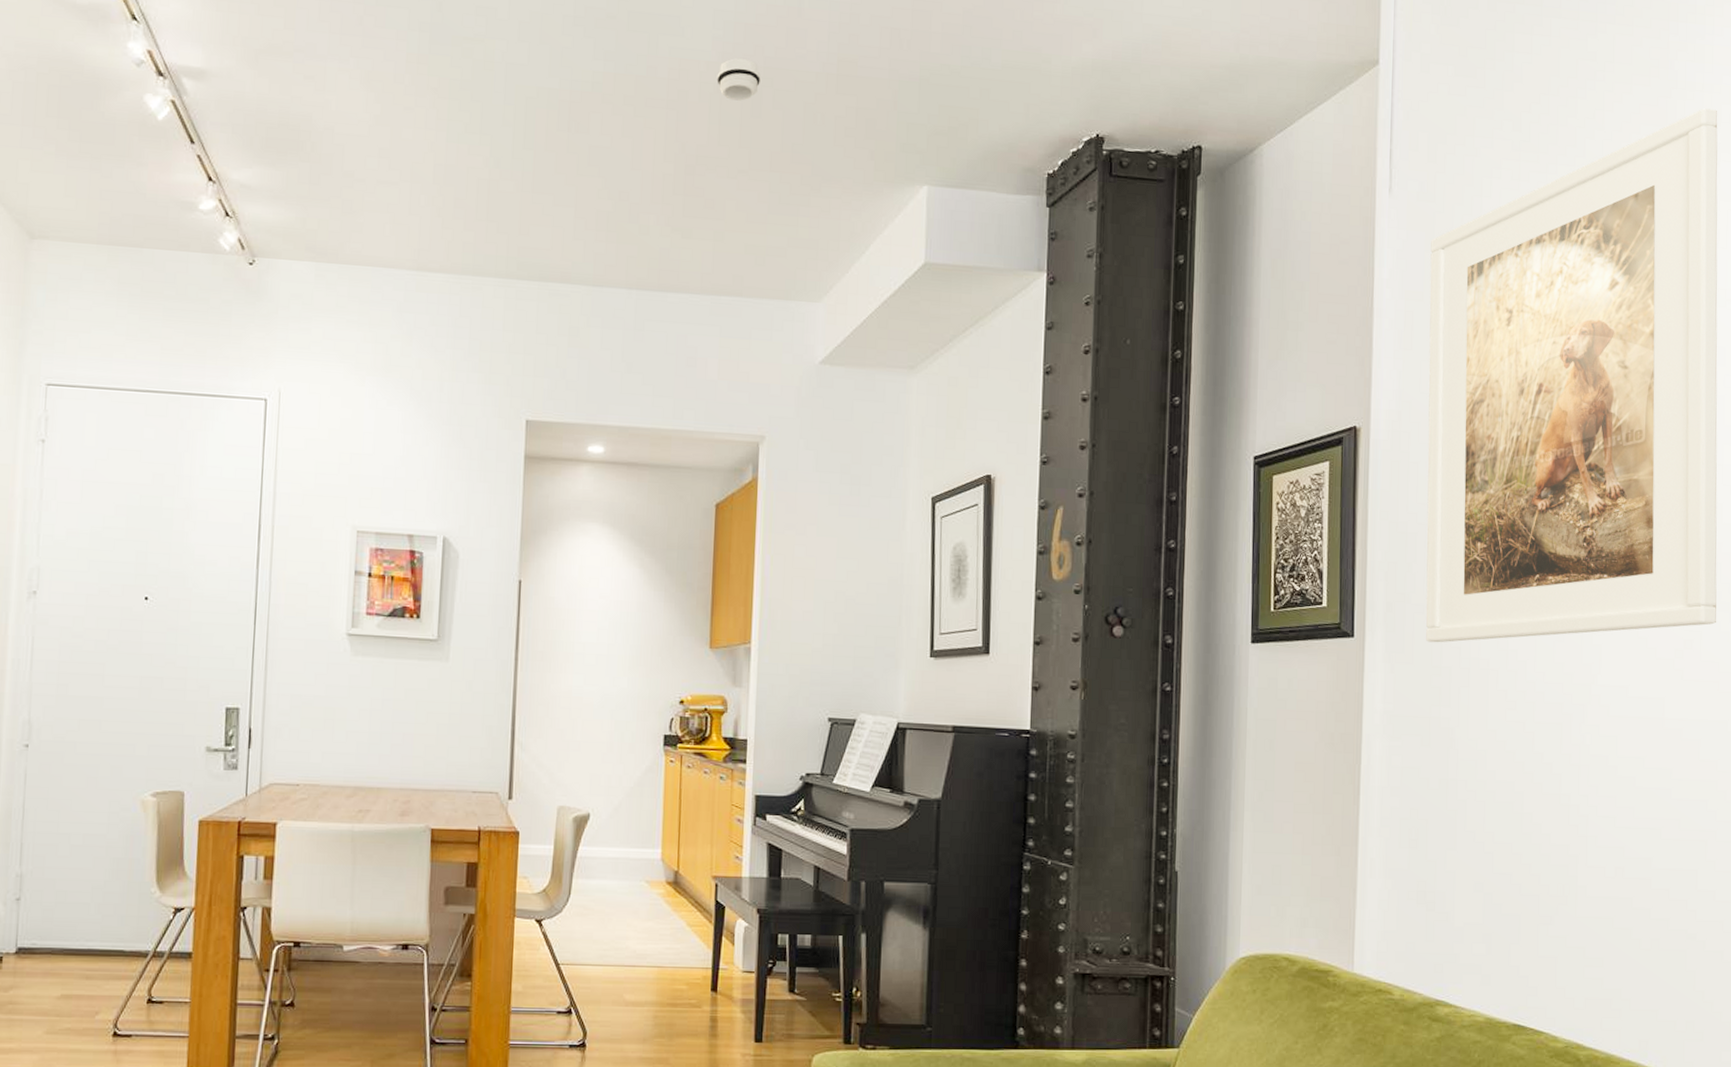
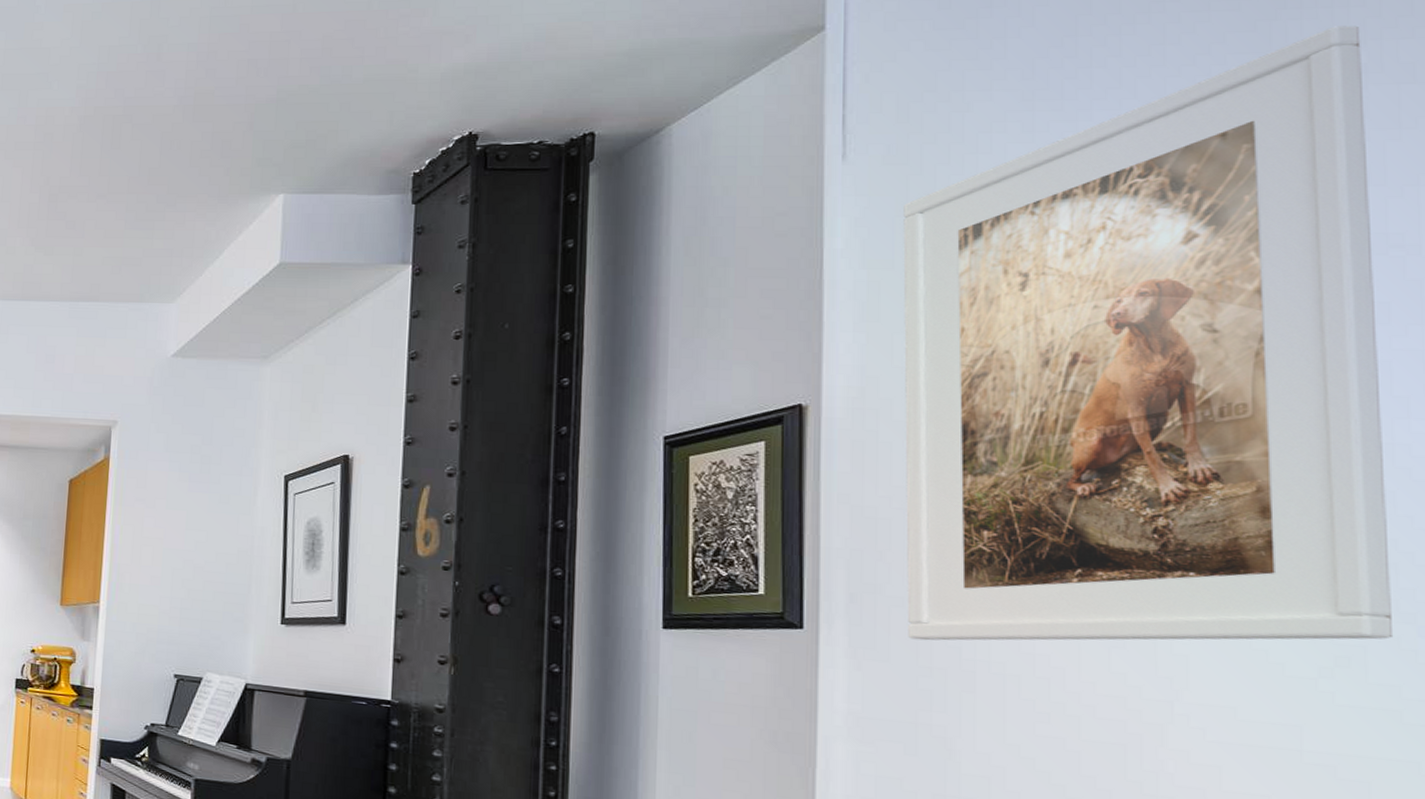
smoke detector: present [717,58,761,101] -> none [80,101,121,137]

